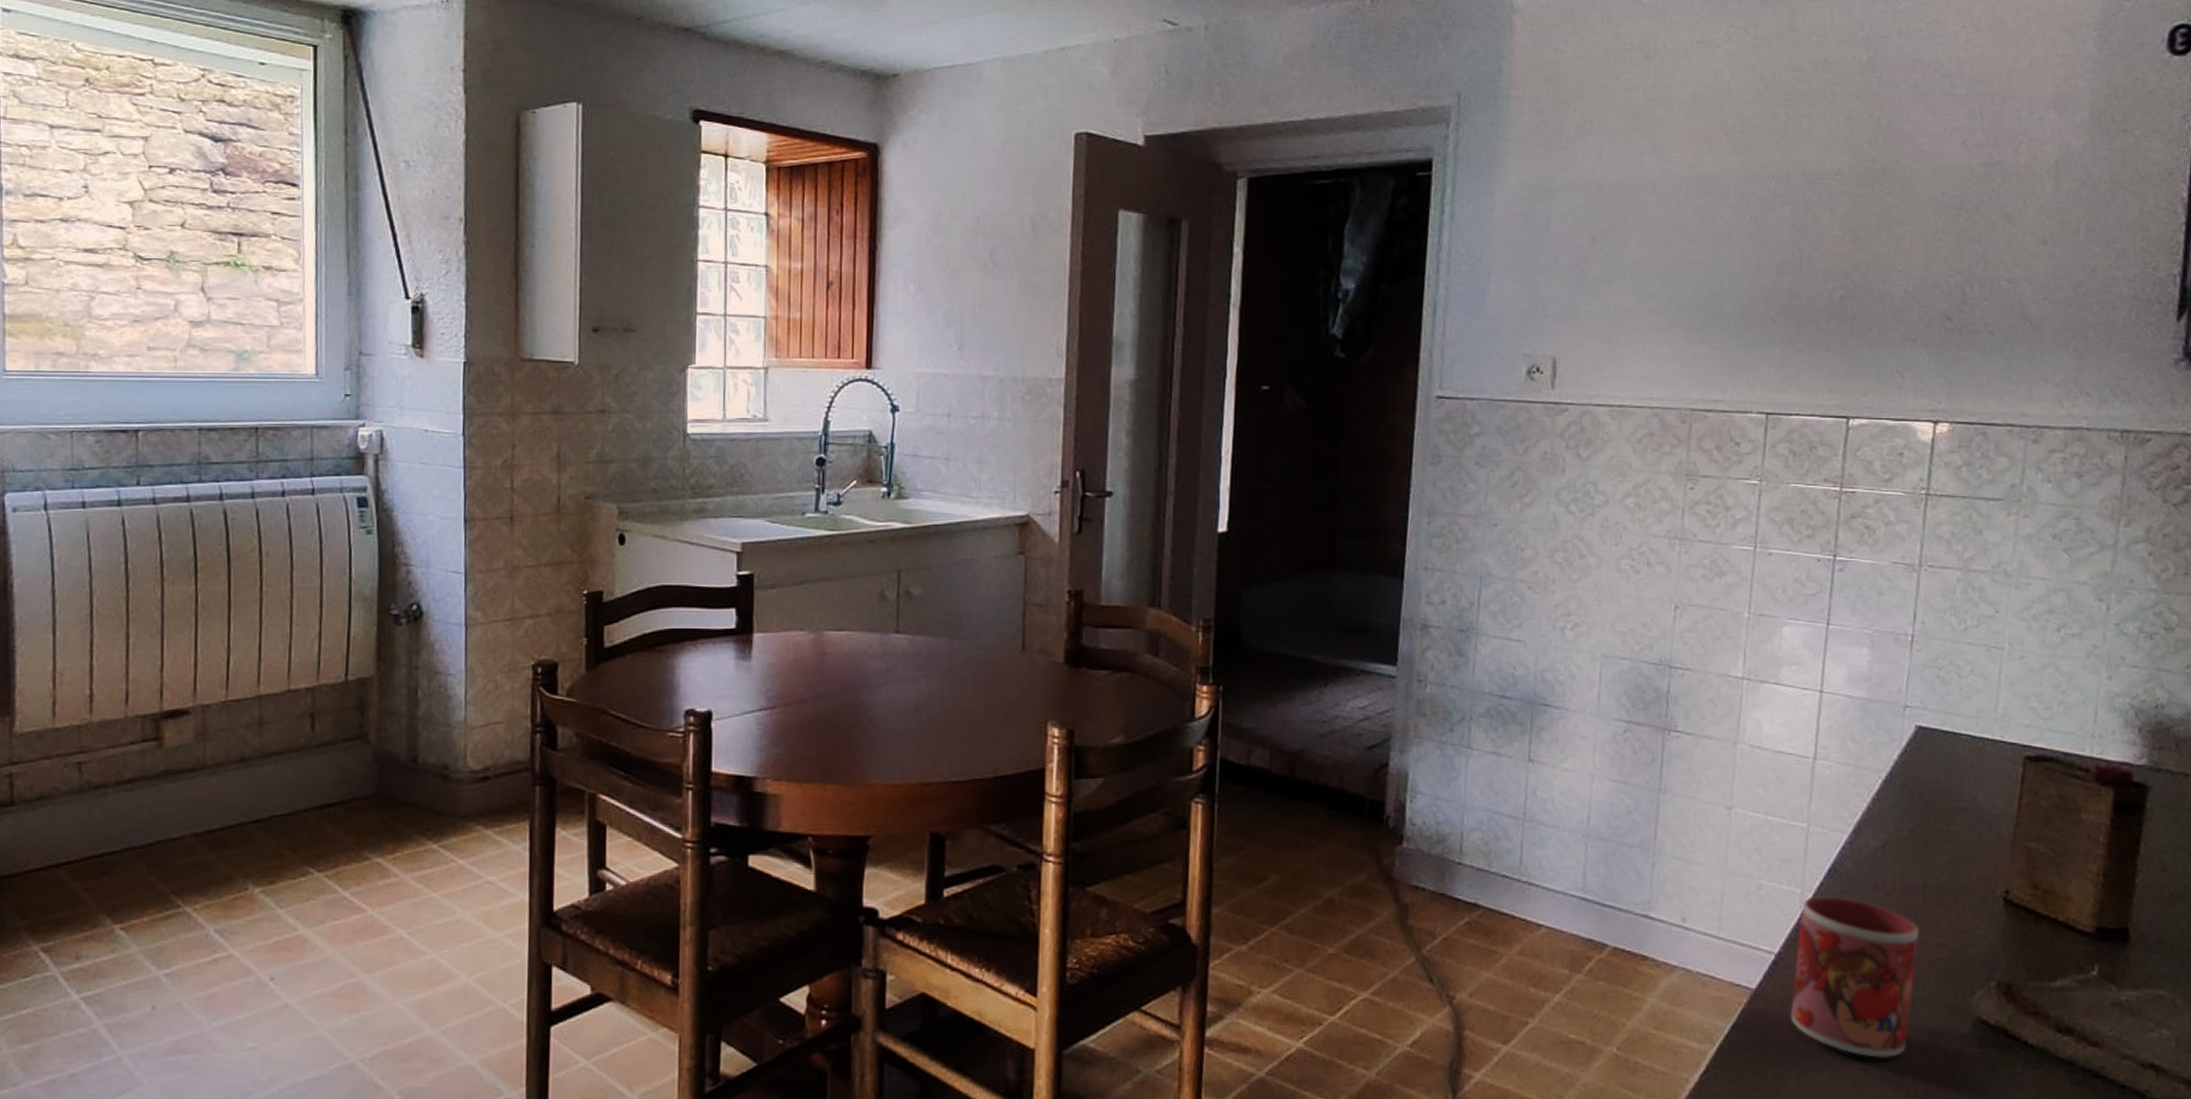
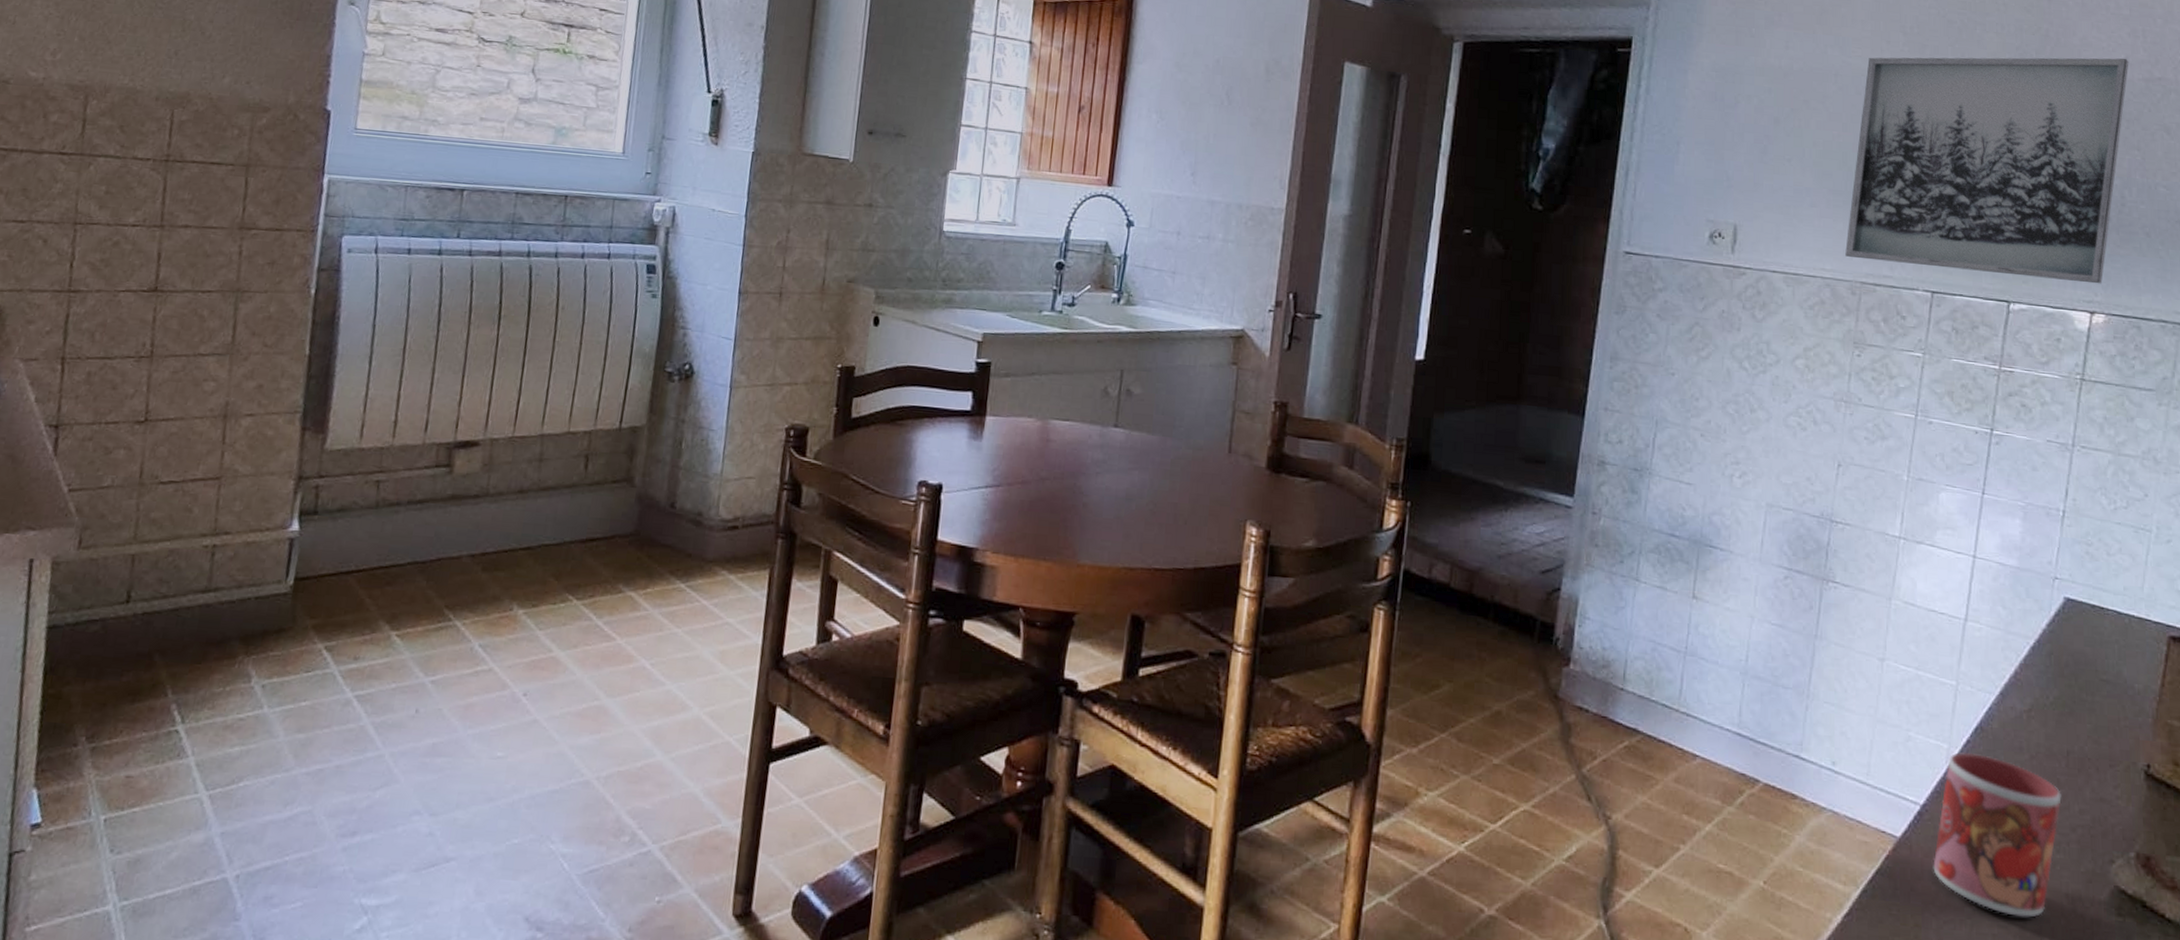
wall art: none [1673,142,1967,391] -> present [1845,57,2129,284]

